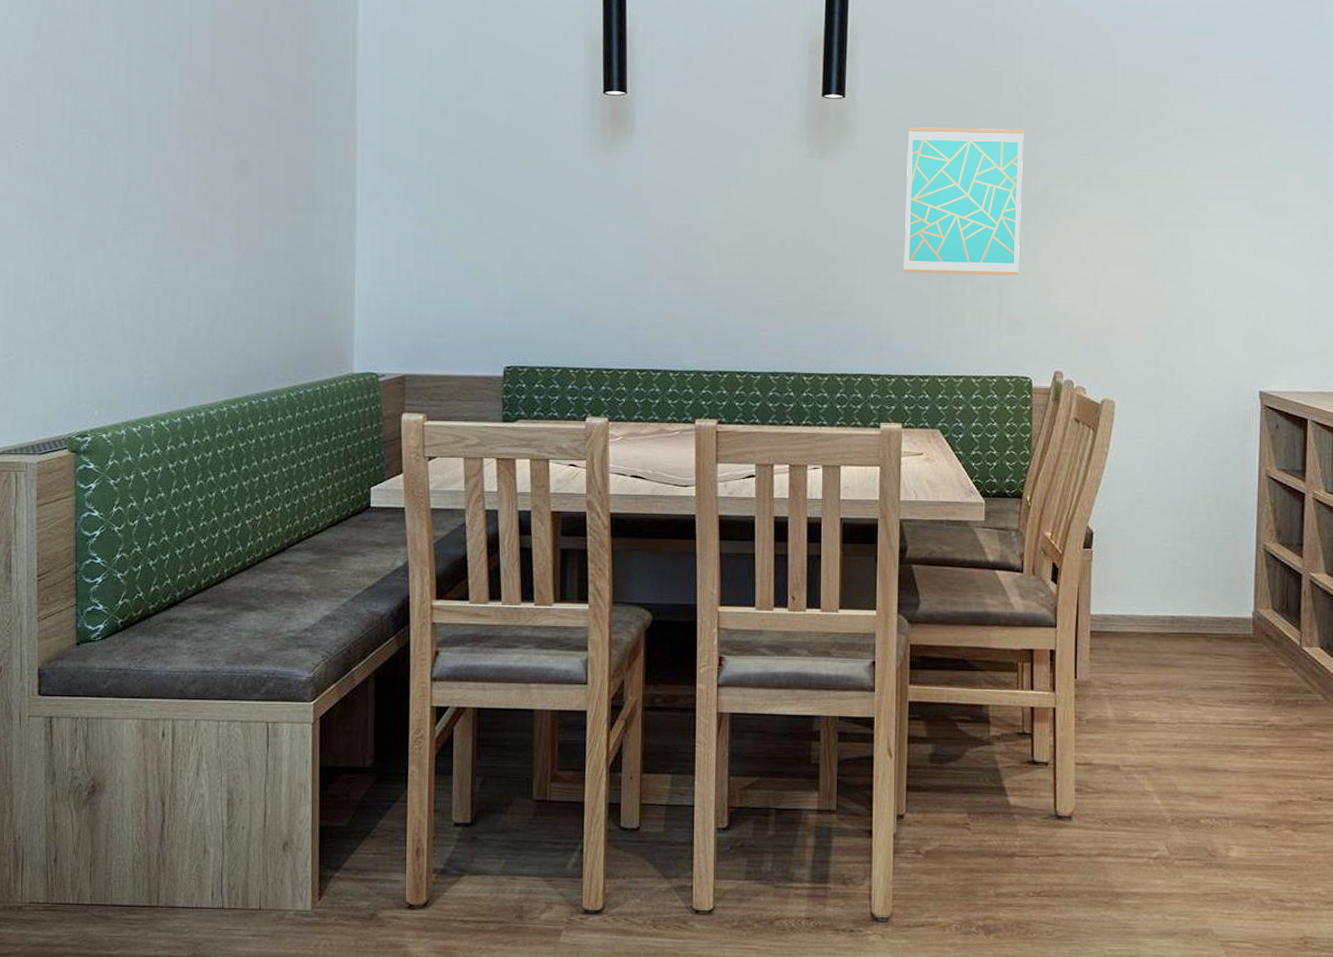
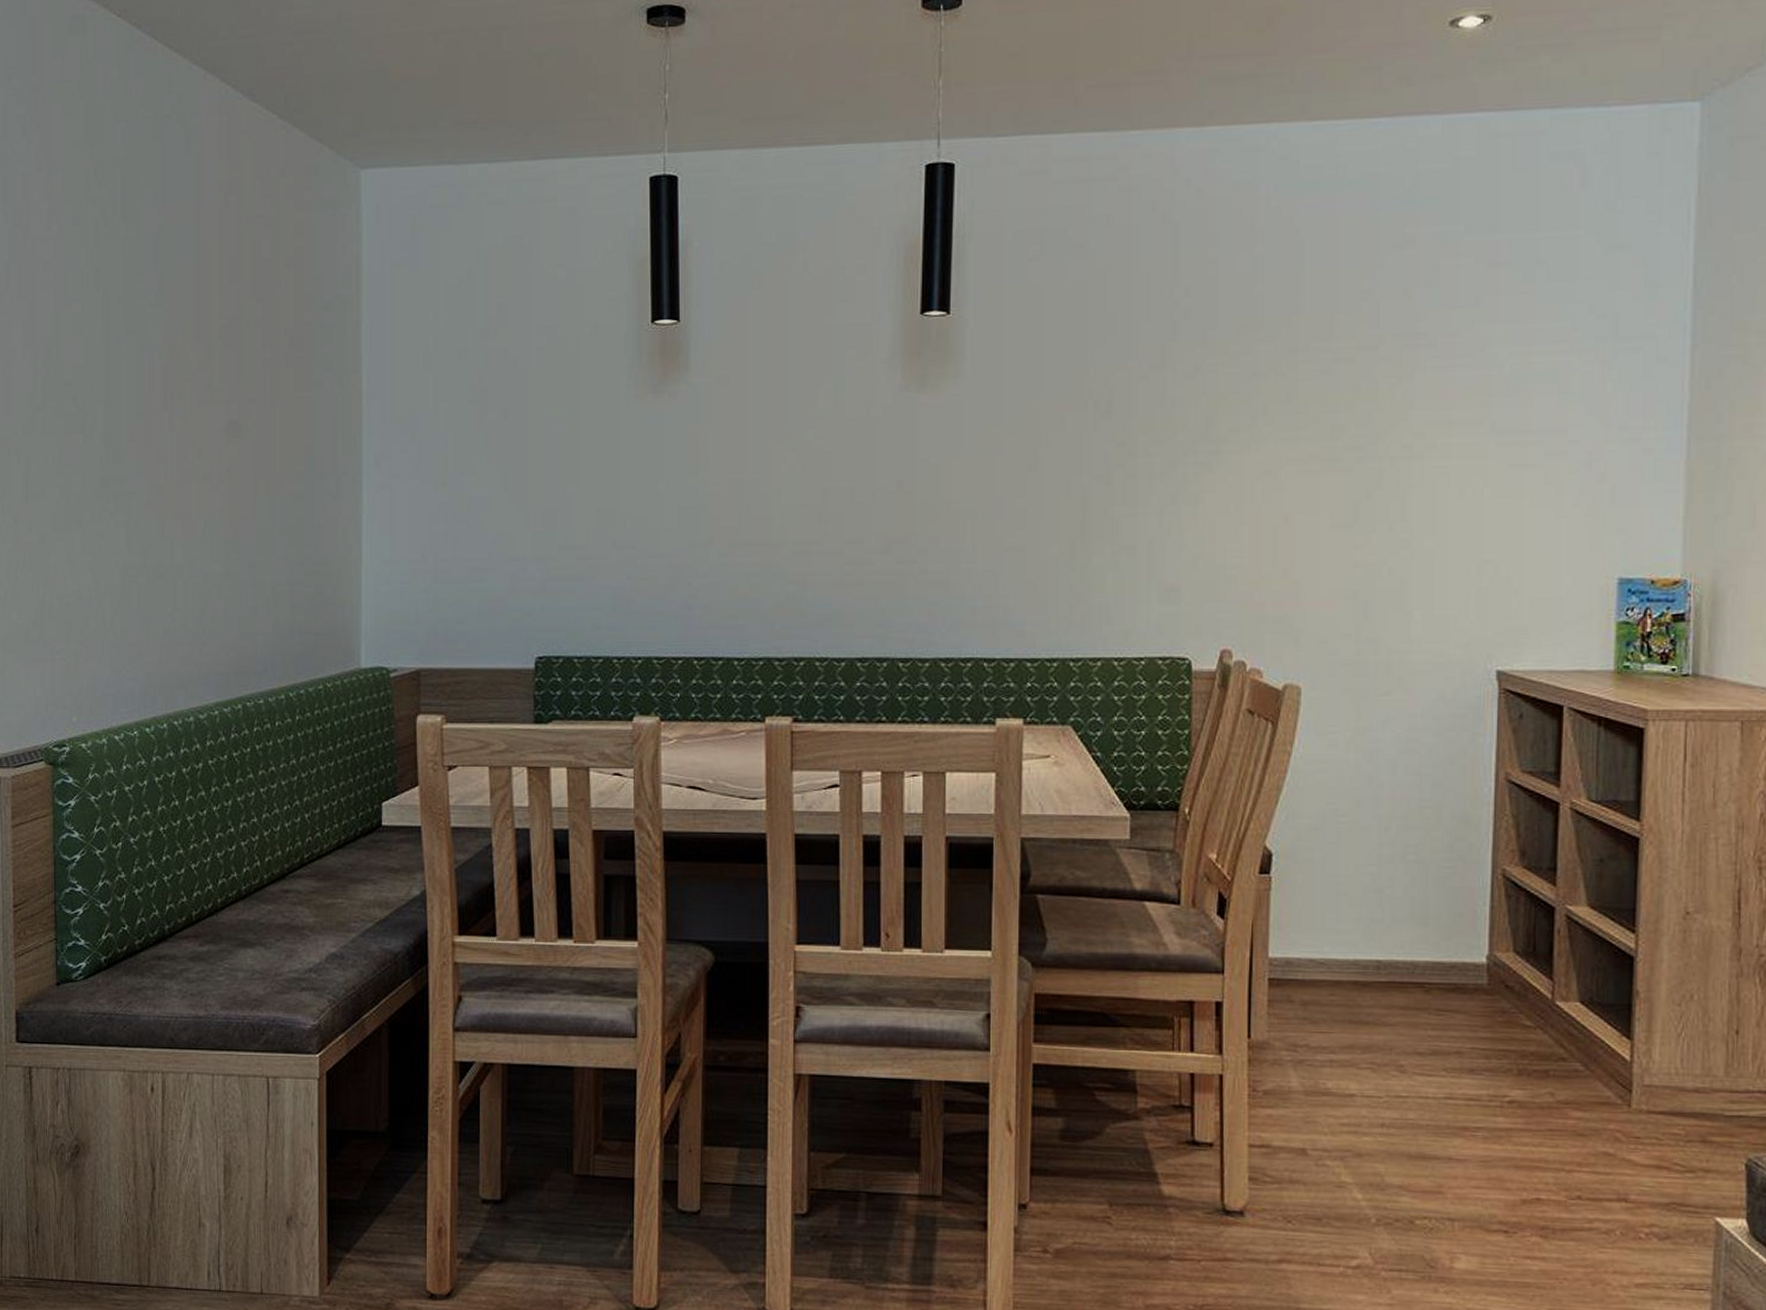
wall art: present [903,127,1024,276] -> none [1025,344,1181,531]

